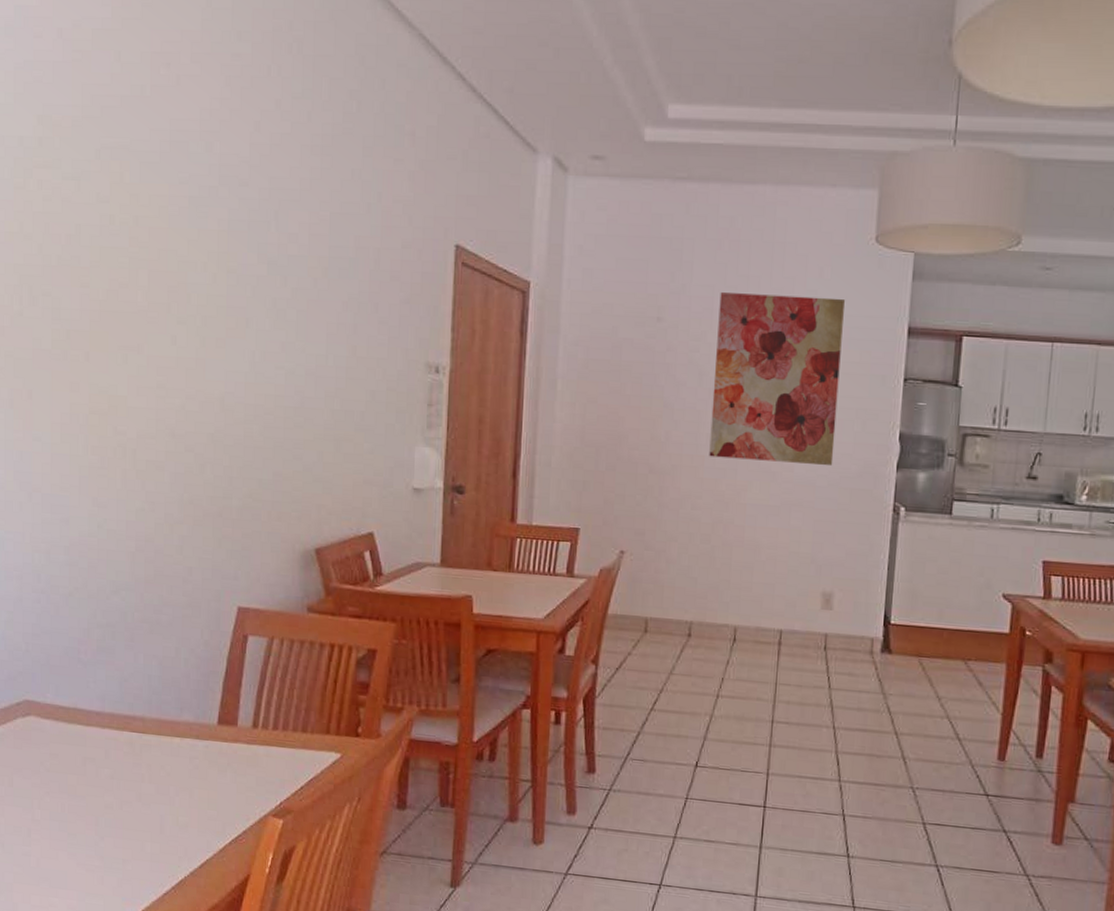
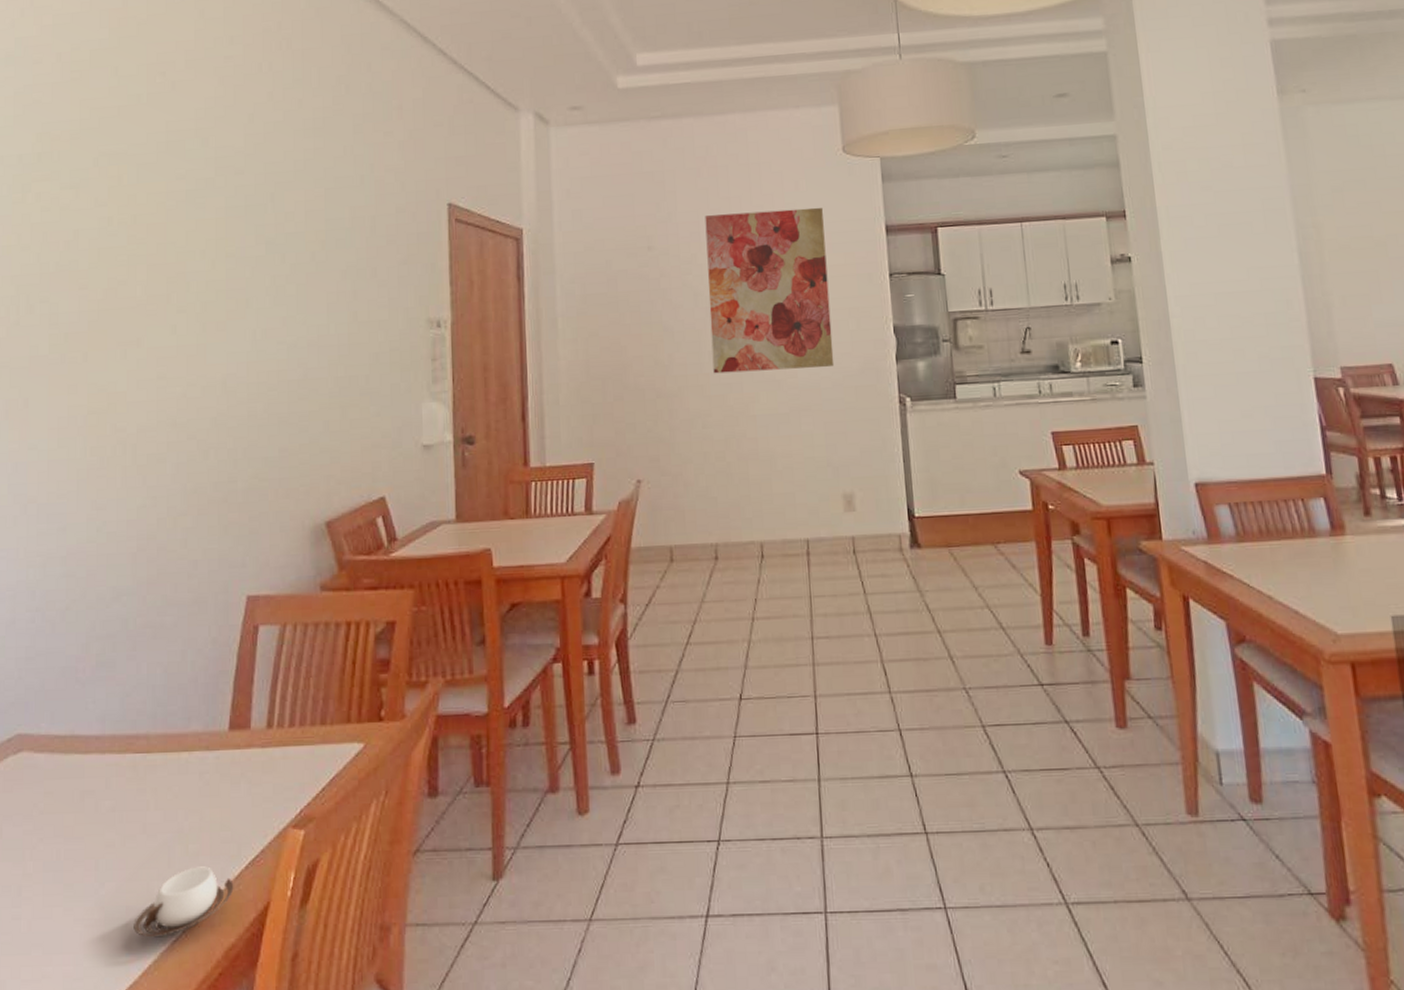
cup: none [129,836,218,889] -> present [133,866,234,938]

